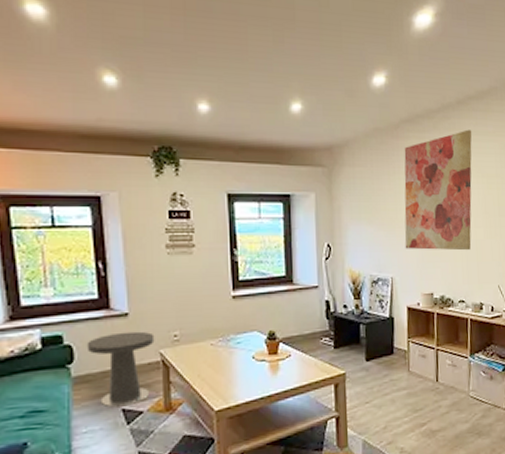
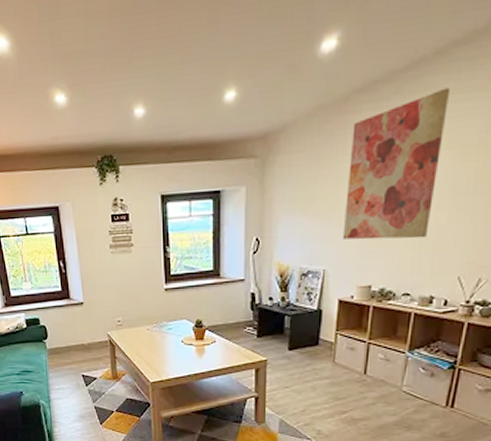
side table: present [86,331,155,407] -> none [55,317,103,373]

